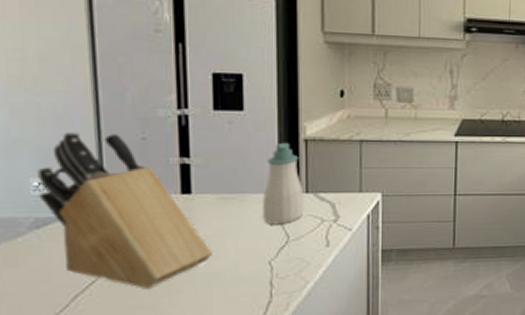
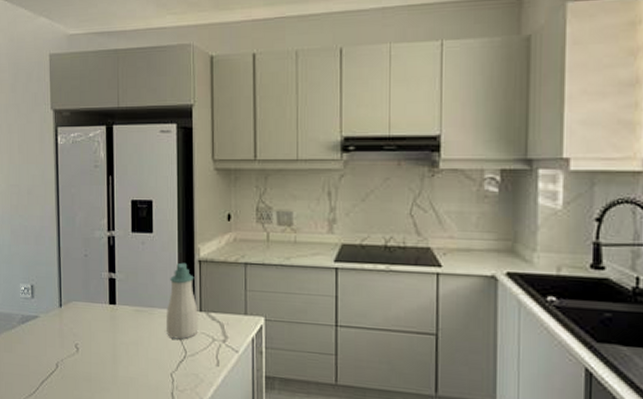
knife block: present [37,132,213,290] -> none [24,248,130,385]

